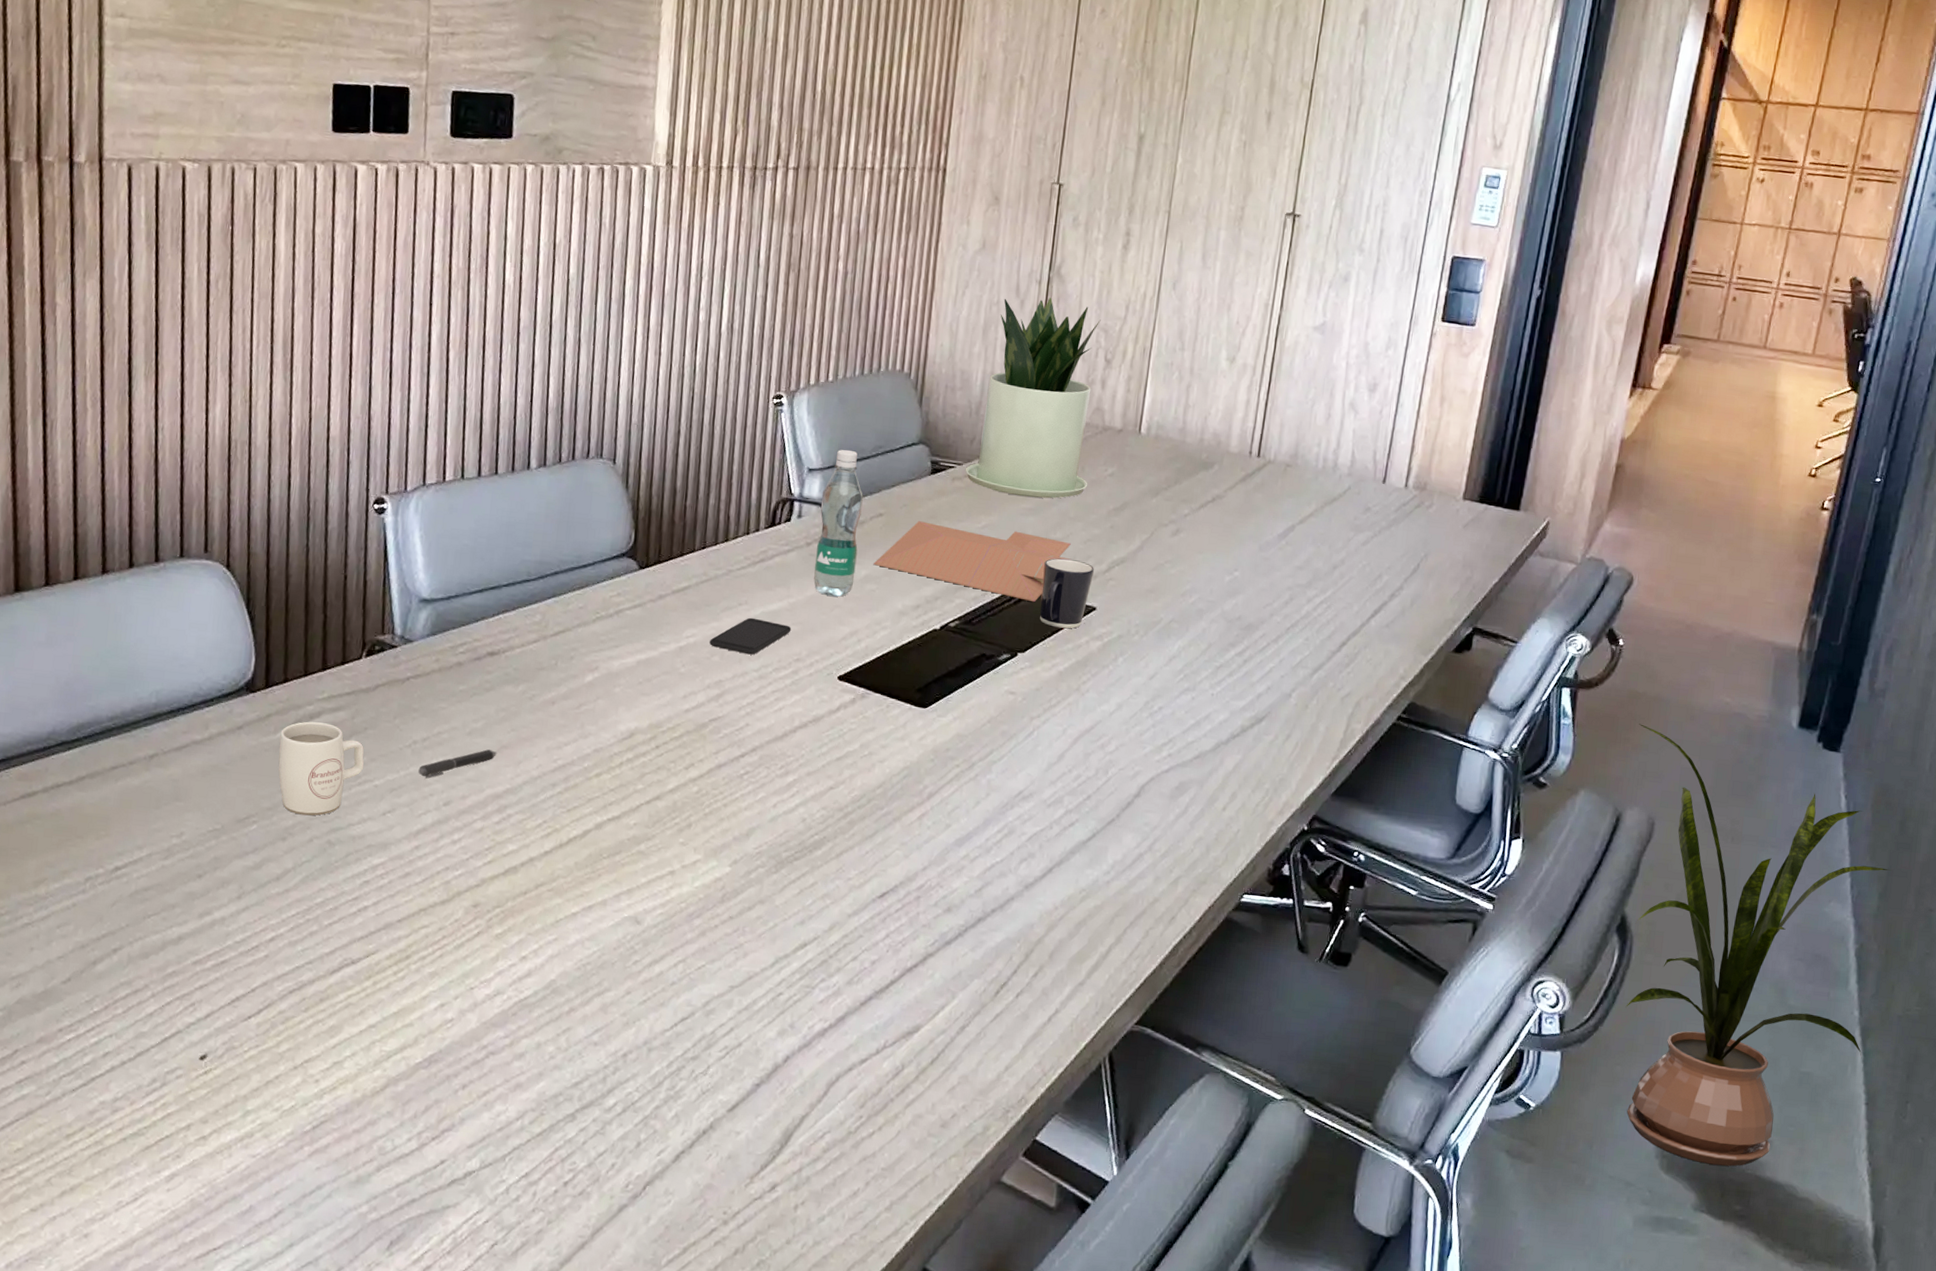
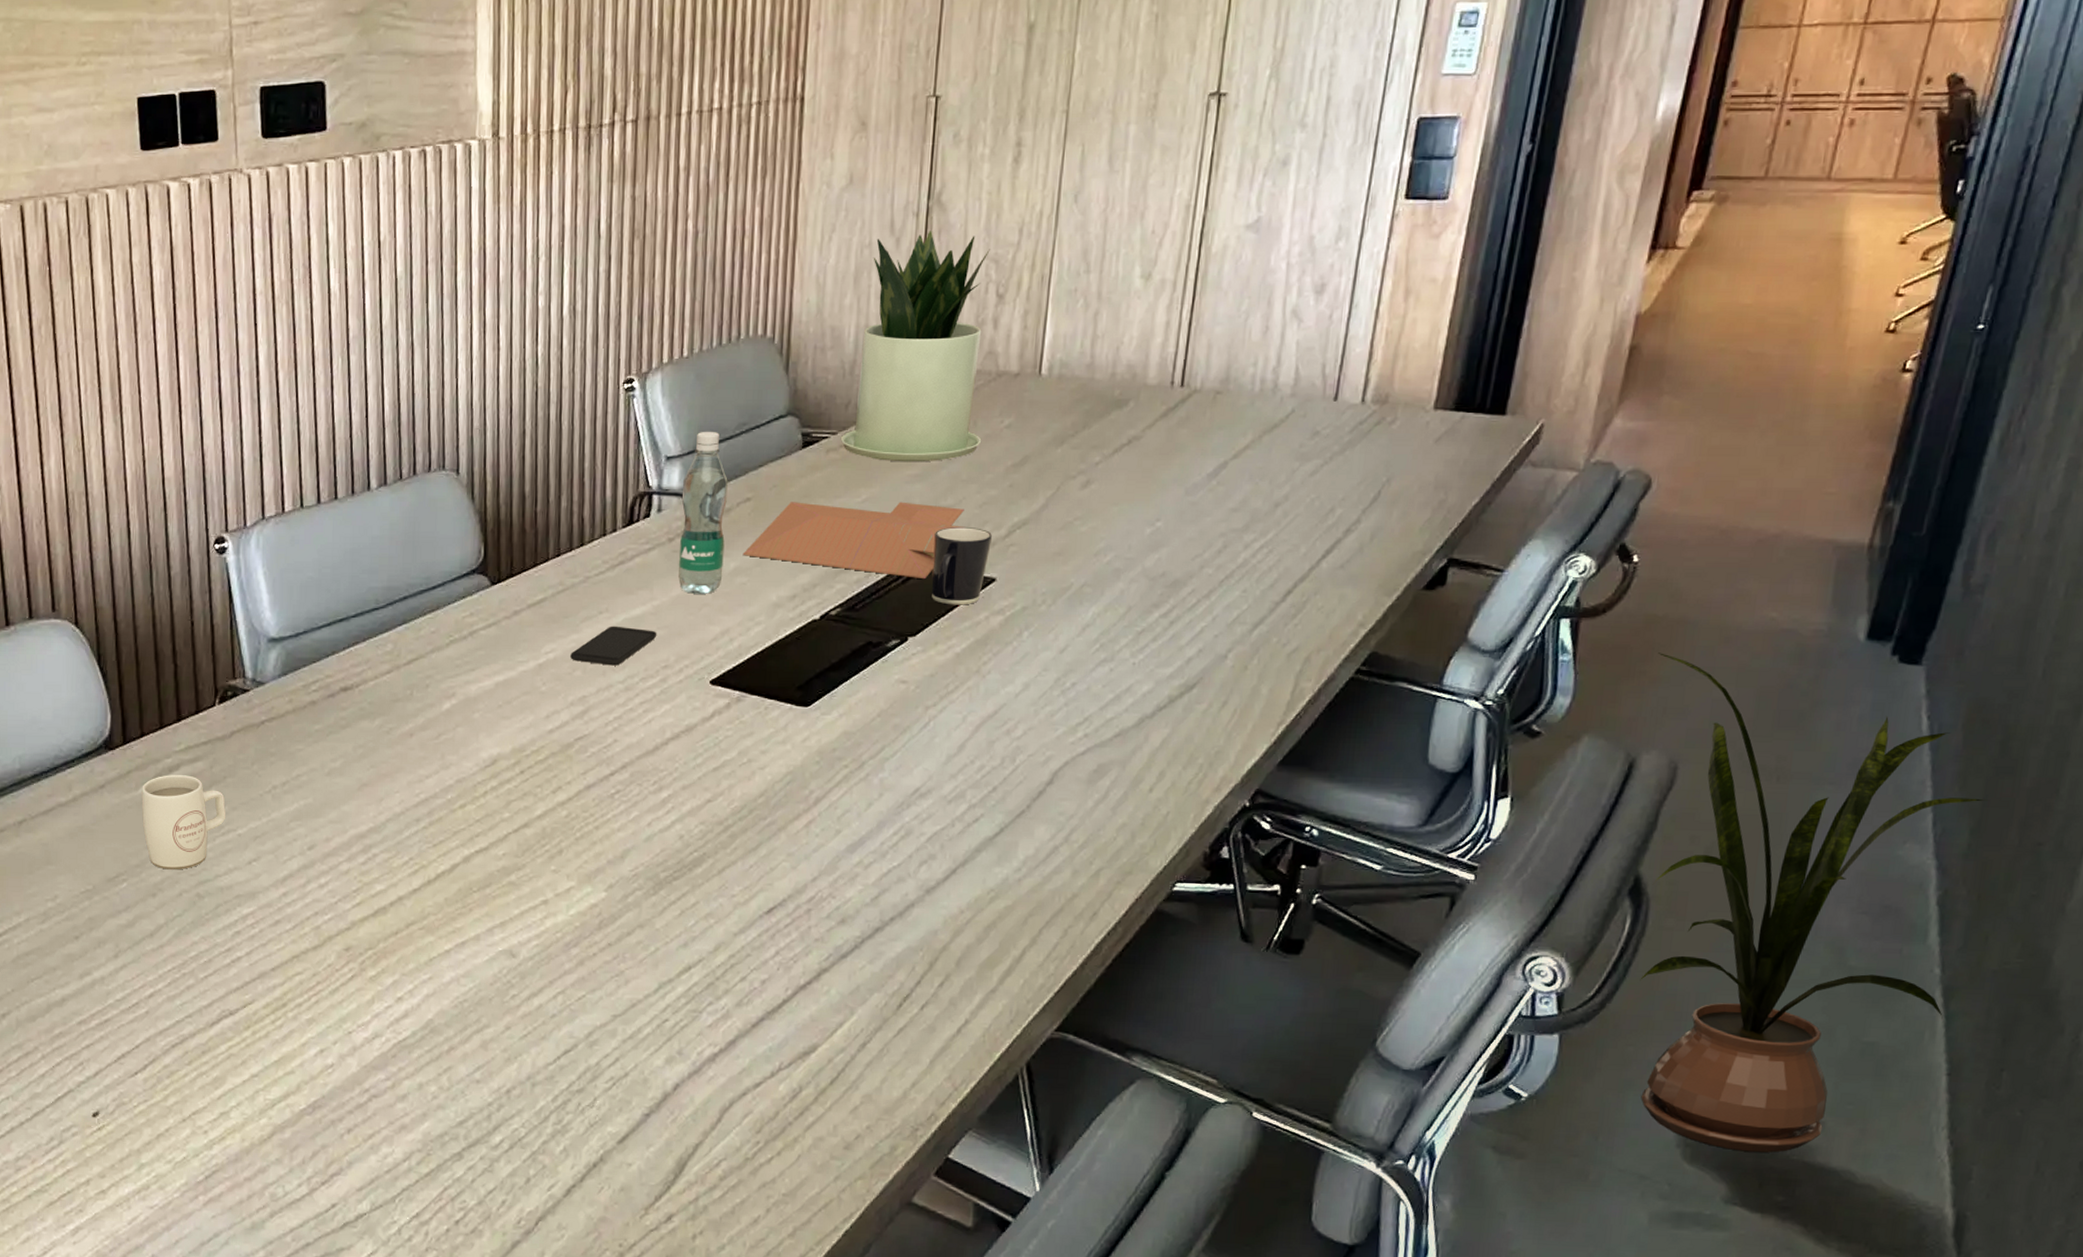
pen: present [418,749,497,779] -> none [280,789,357,824]

